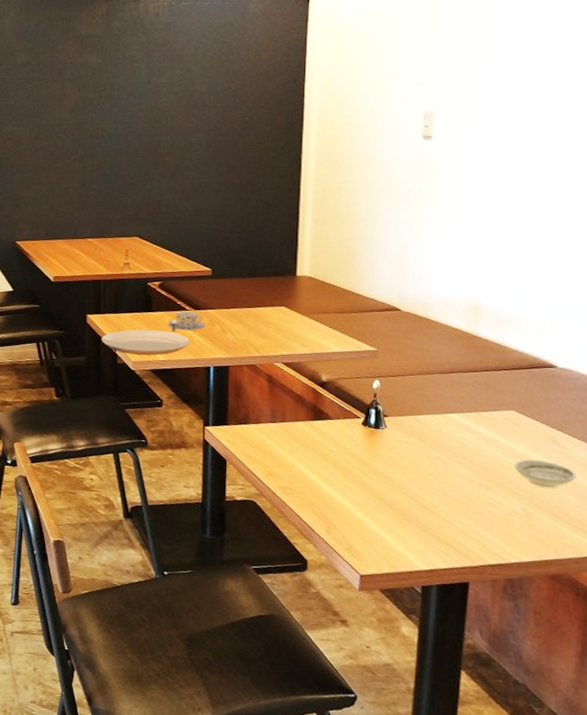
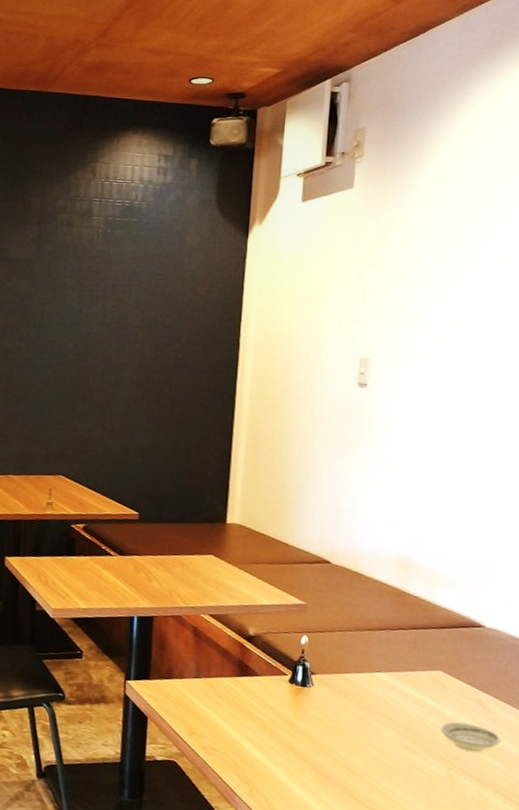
plate: present [101,329,190,355] -> none [19,574,114,603]
teacup: present [167,311,207,332] -> none [90,556,132,578]

